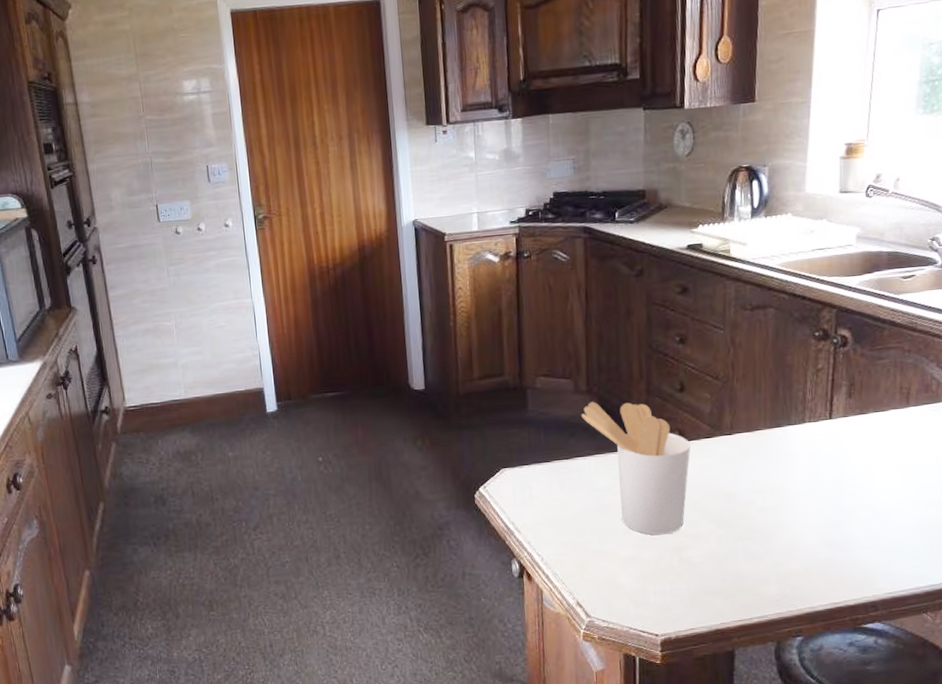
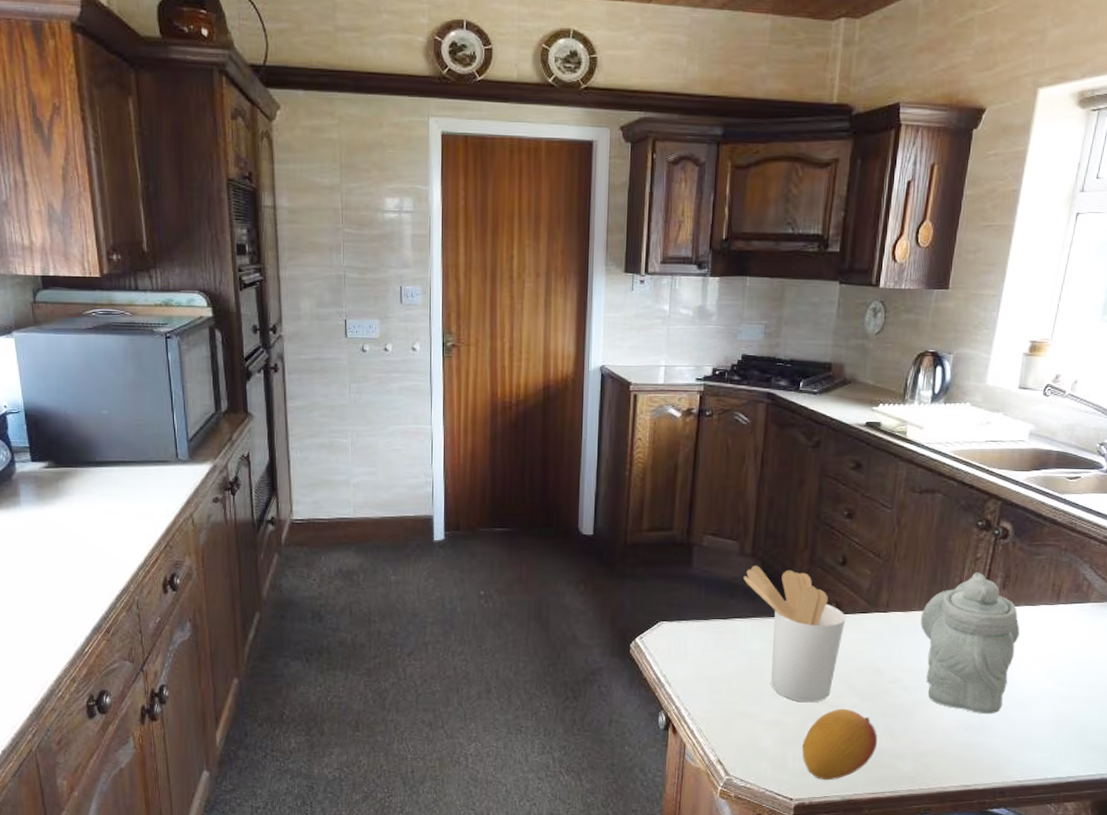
fruit: none [661,536,739,613] -> present [802,708,878,781]
teapot: none [767,383,872,528] -> present [920,572,1020,715]

